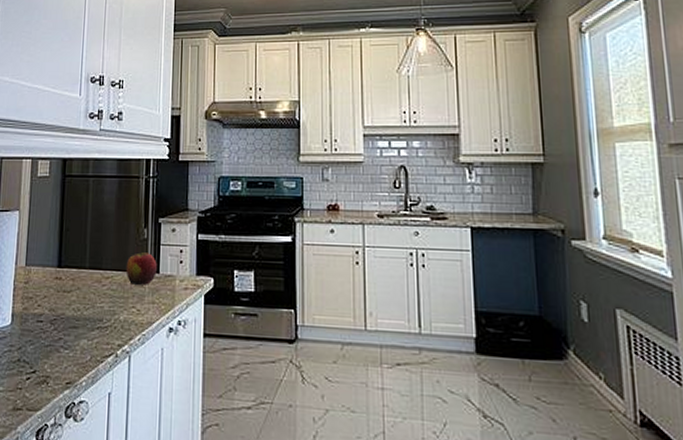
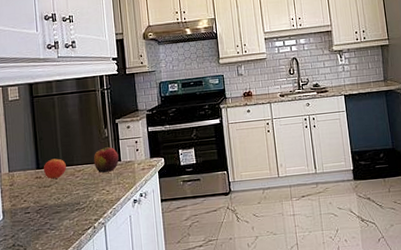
apple: none [65,257,93,283] -> present [43,158,66,179]

